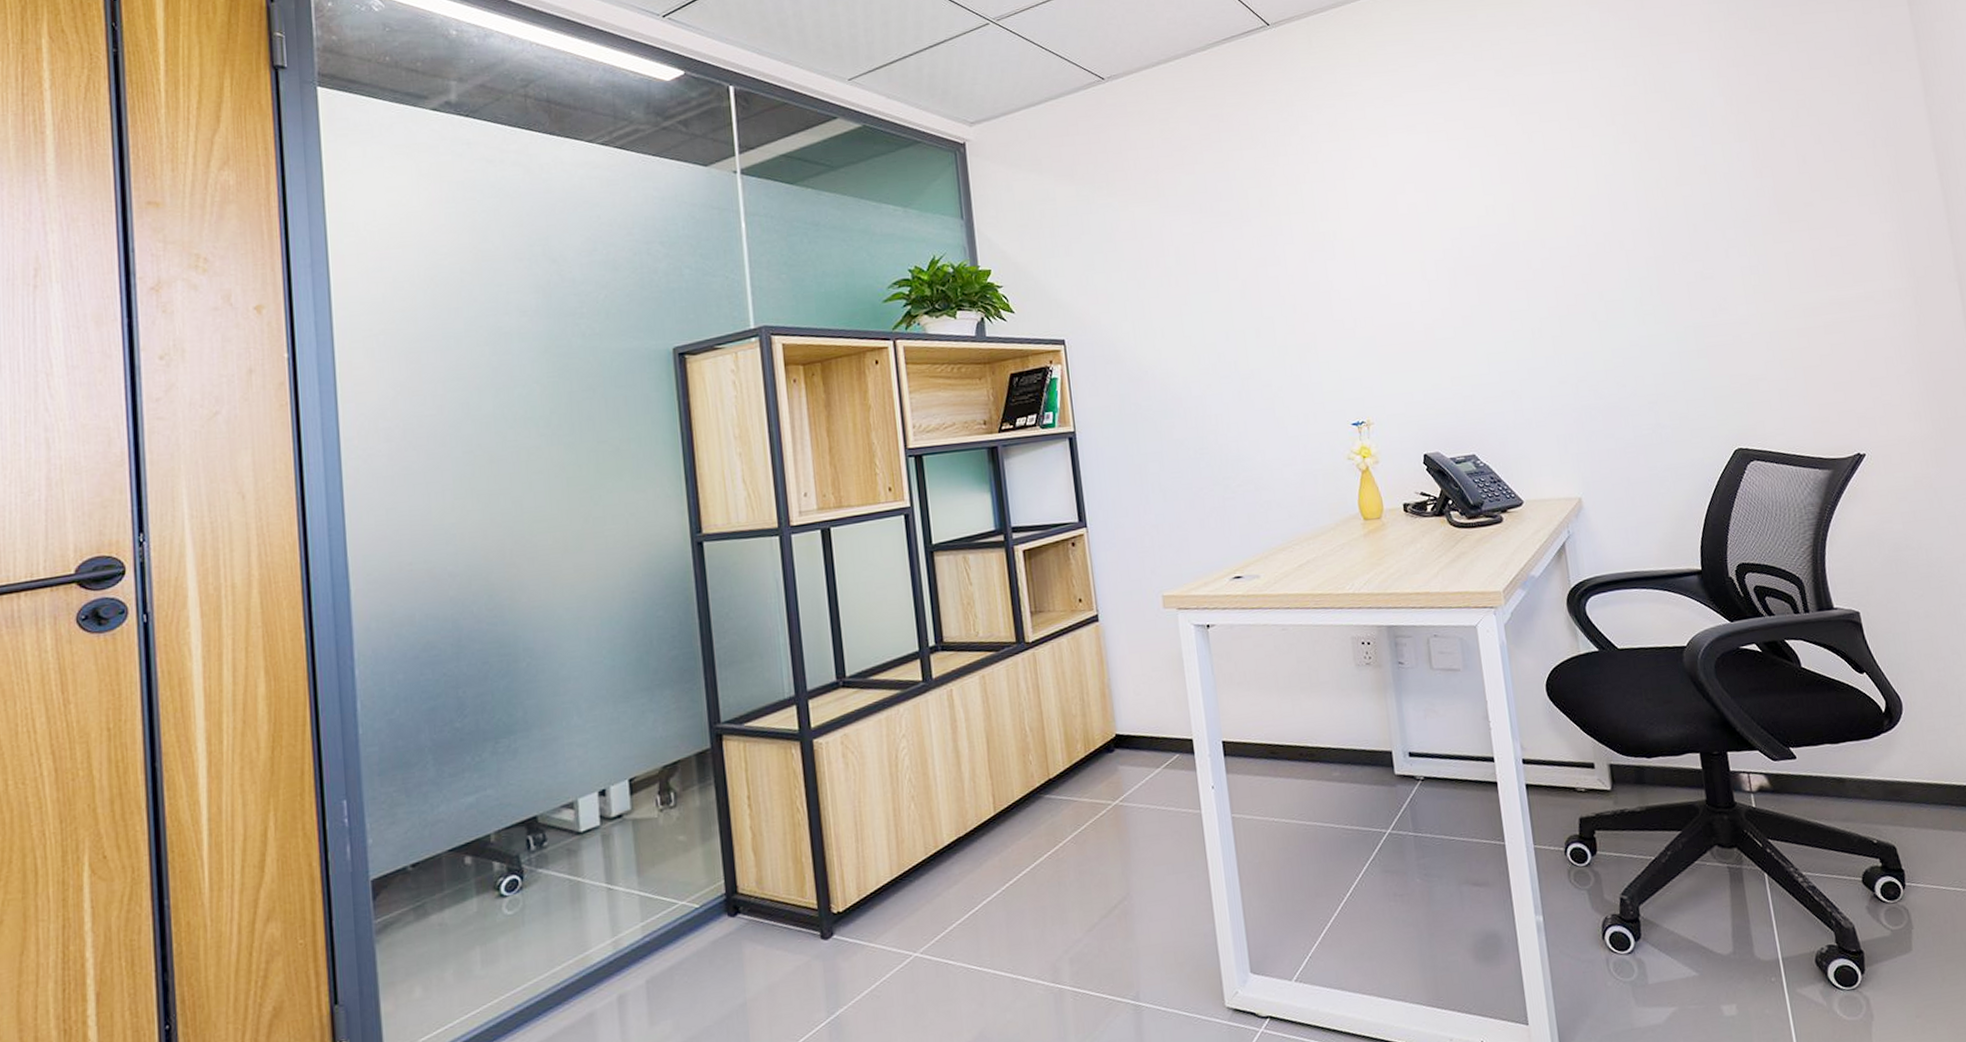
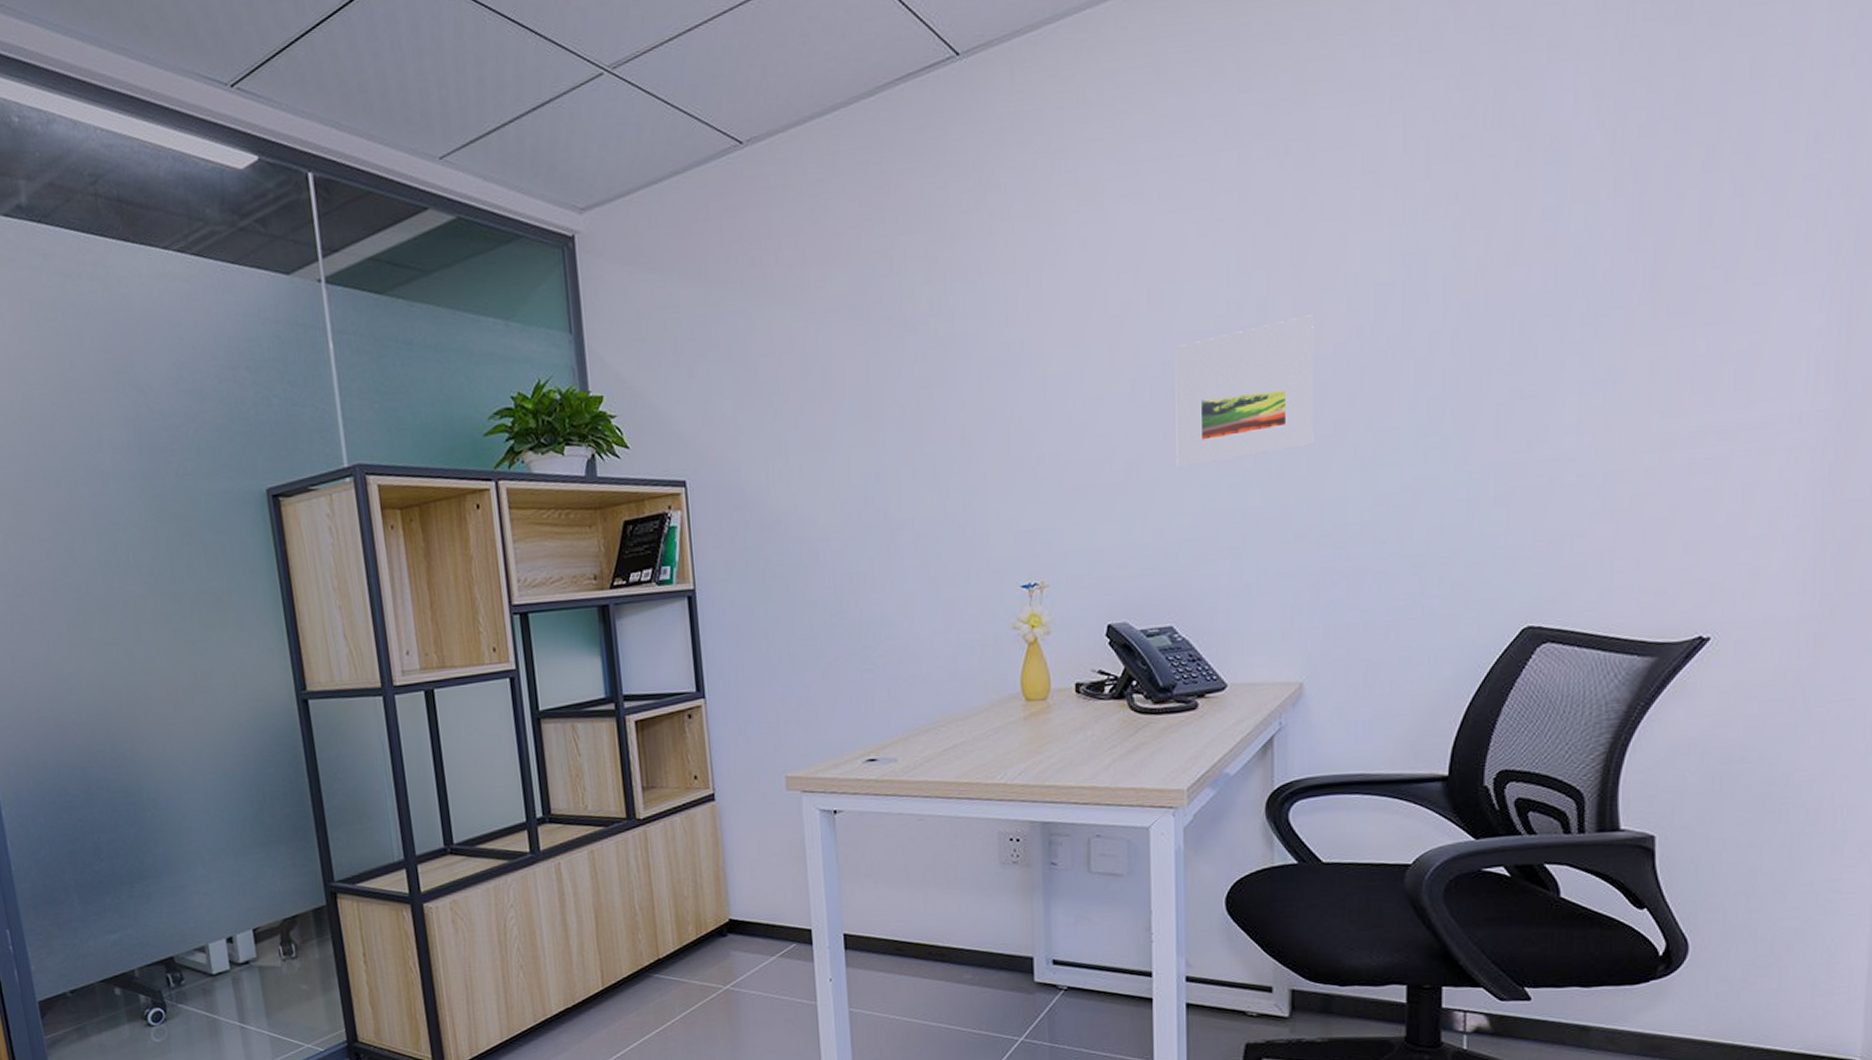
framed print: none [1452,216,1562,328] -> present [1175,314,1314,467]

